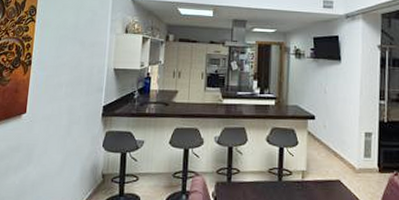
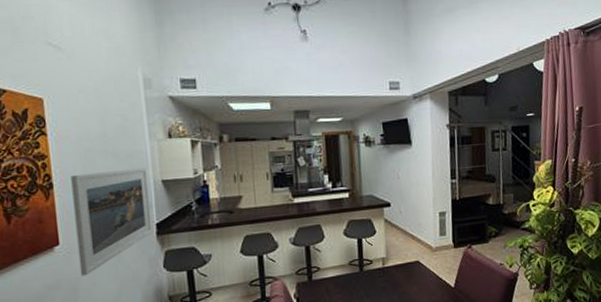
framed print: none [36,55,104,144] -> present [71,167,153,277]

